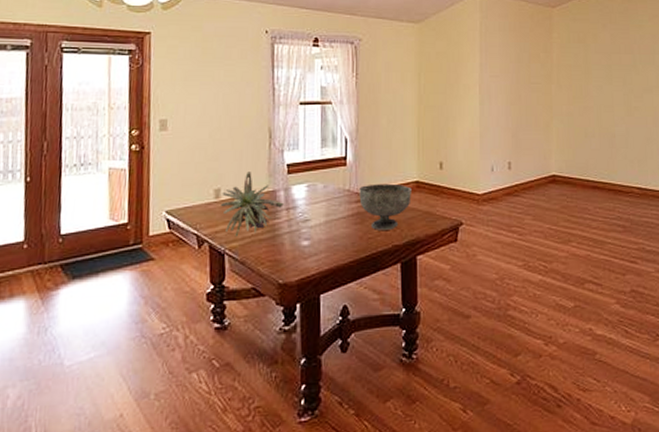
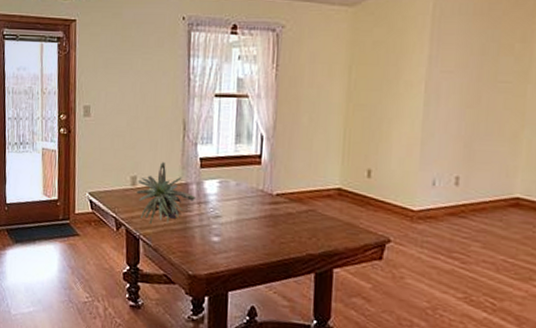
decorative bowl: present [359,183,411,230] -> none [273,186,332,237]

